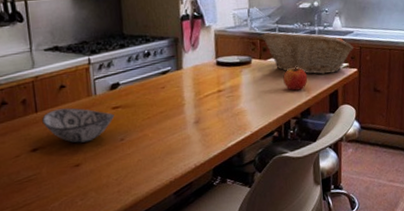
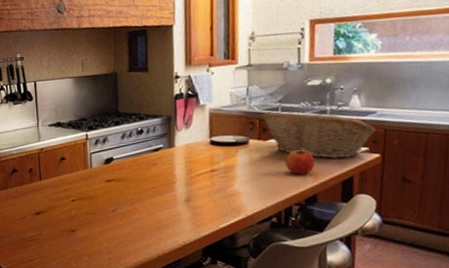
decorative bowl: present [42,108,115,143] -> none [45,178,108,211]

